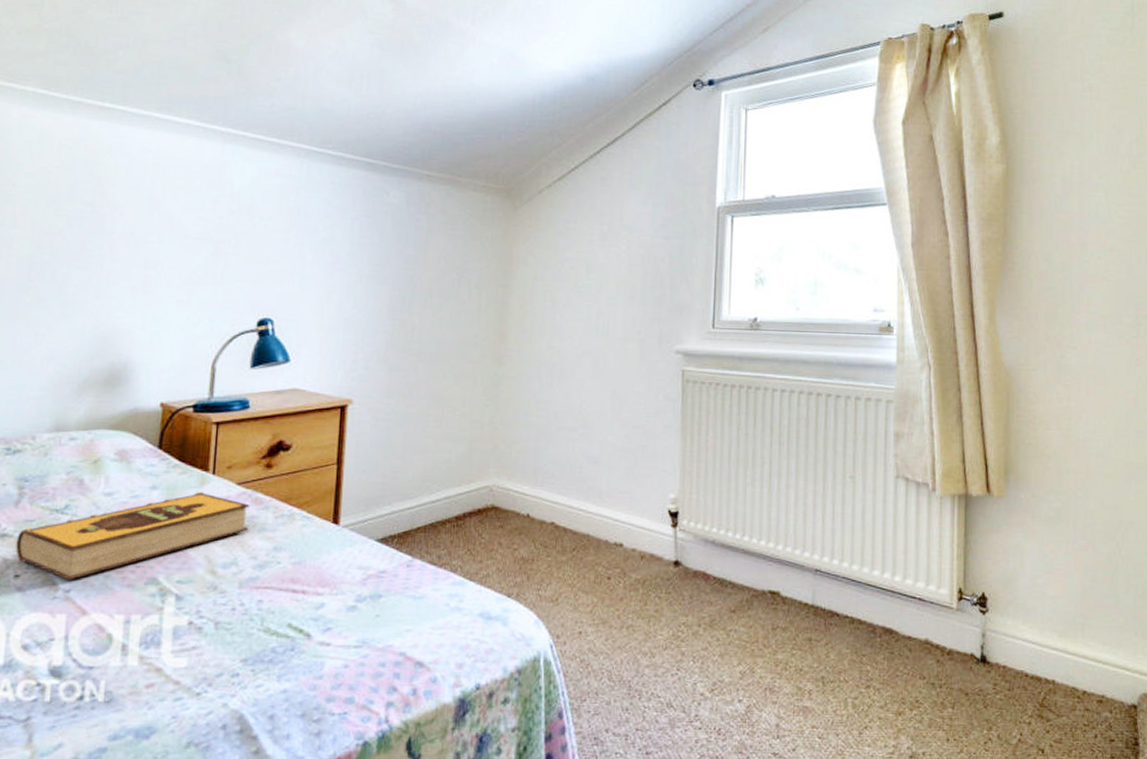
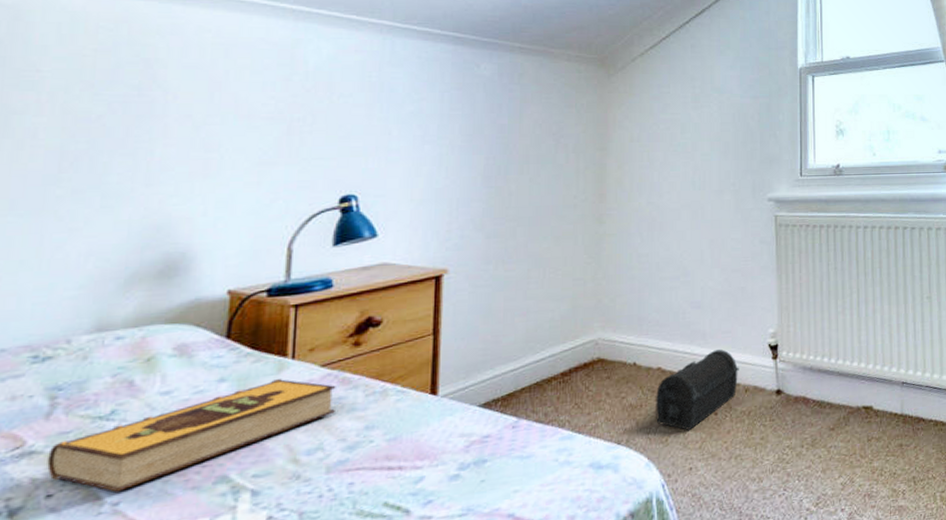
treasure chest: none [547,510,636,592] -> present [656,349,739,430]

